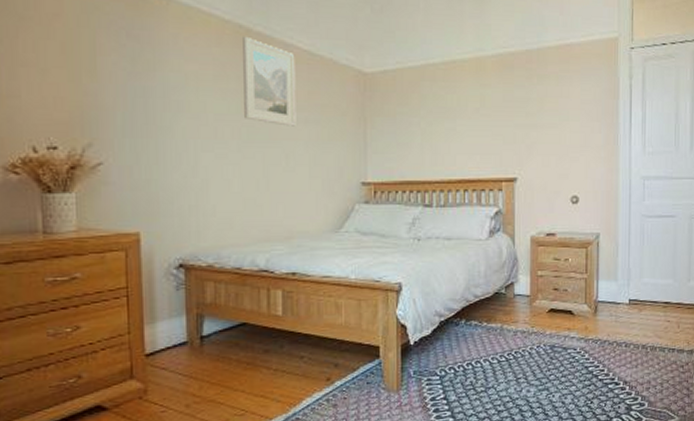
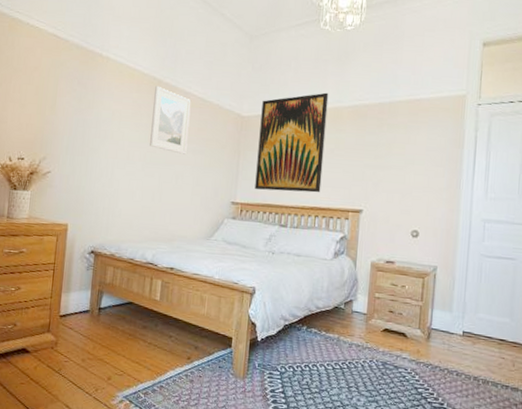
wall art: none [388,39,468,165] -> present [255,92,329,193]

